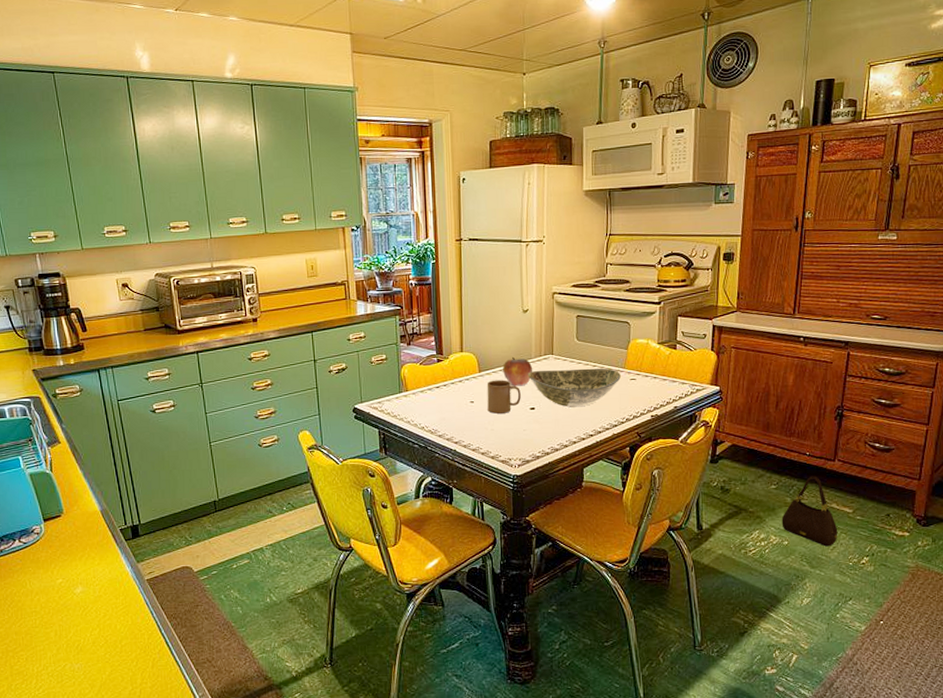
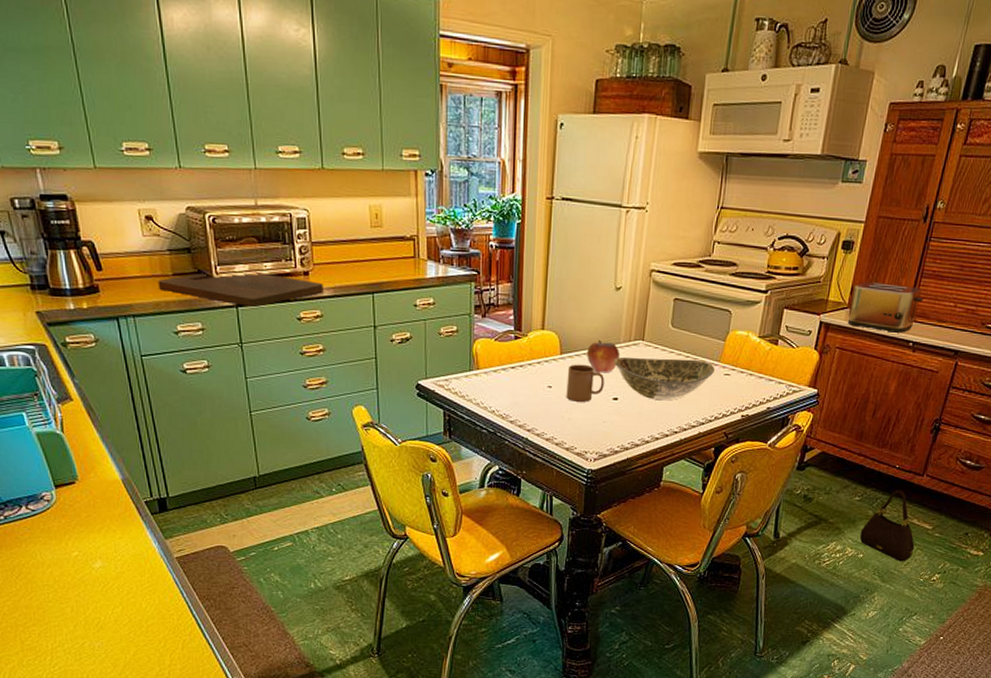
cutting board: none [132,322,270,353] -> present [158,271,323,308]
toaster: none [738,286,807,330] -> present [847,281,924,333]

